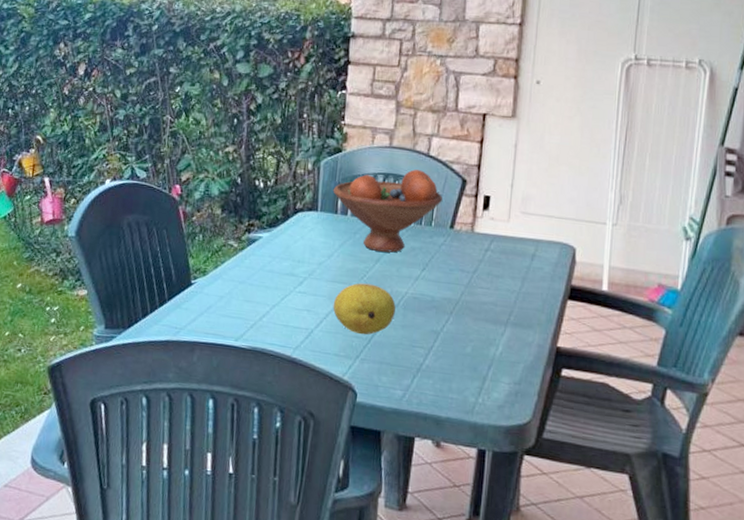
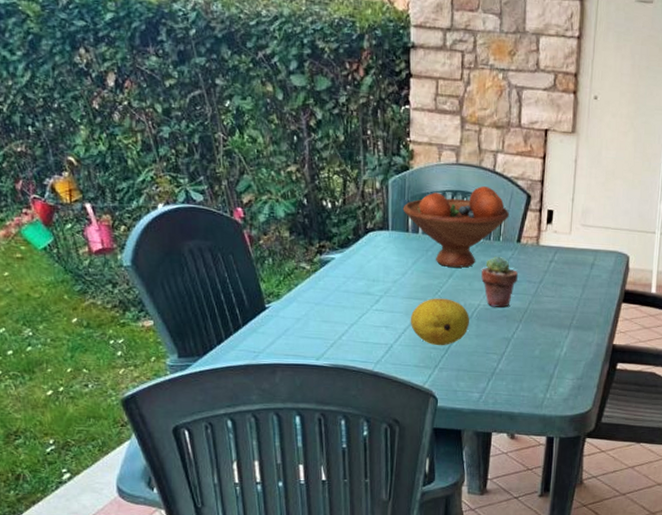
potted succulent: none [410,242,450,297] -> present [481,257,518,308]

